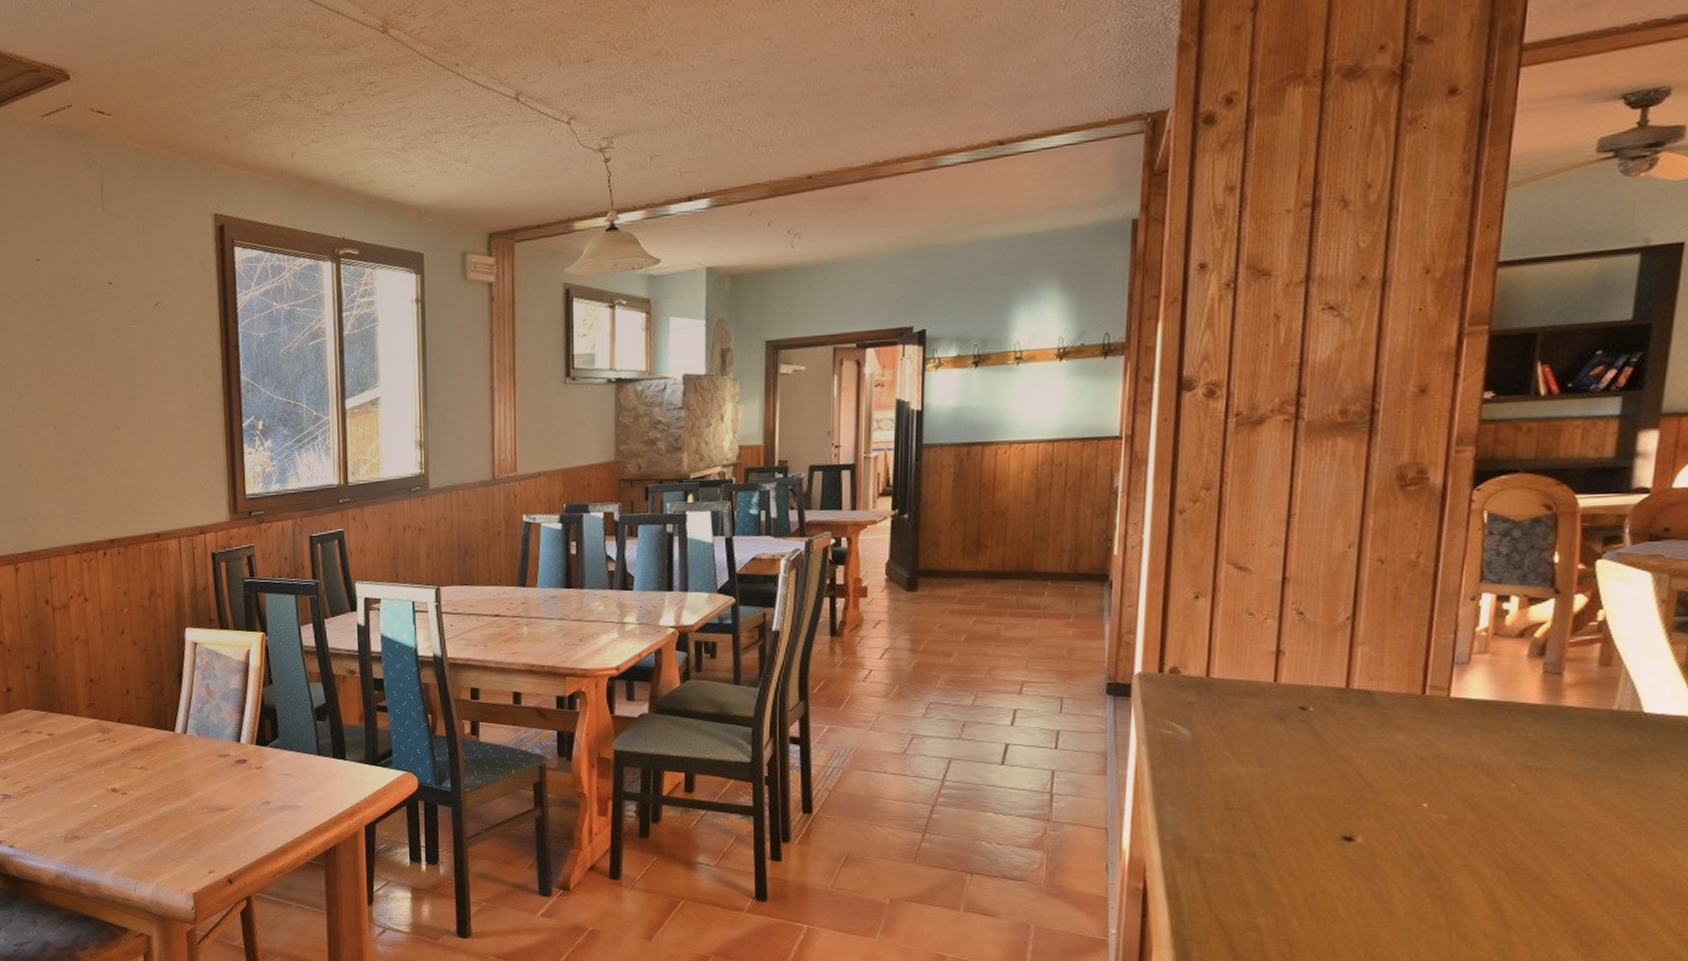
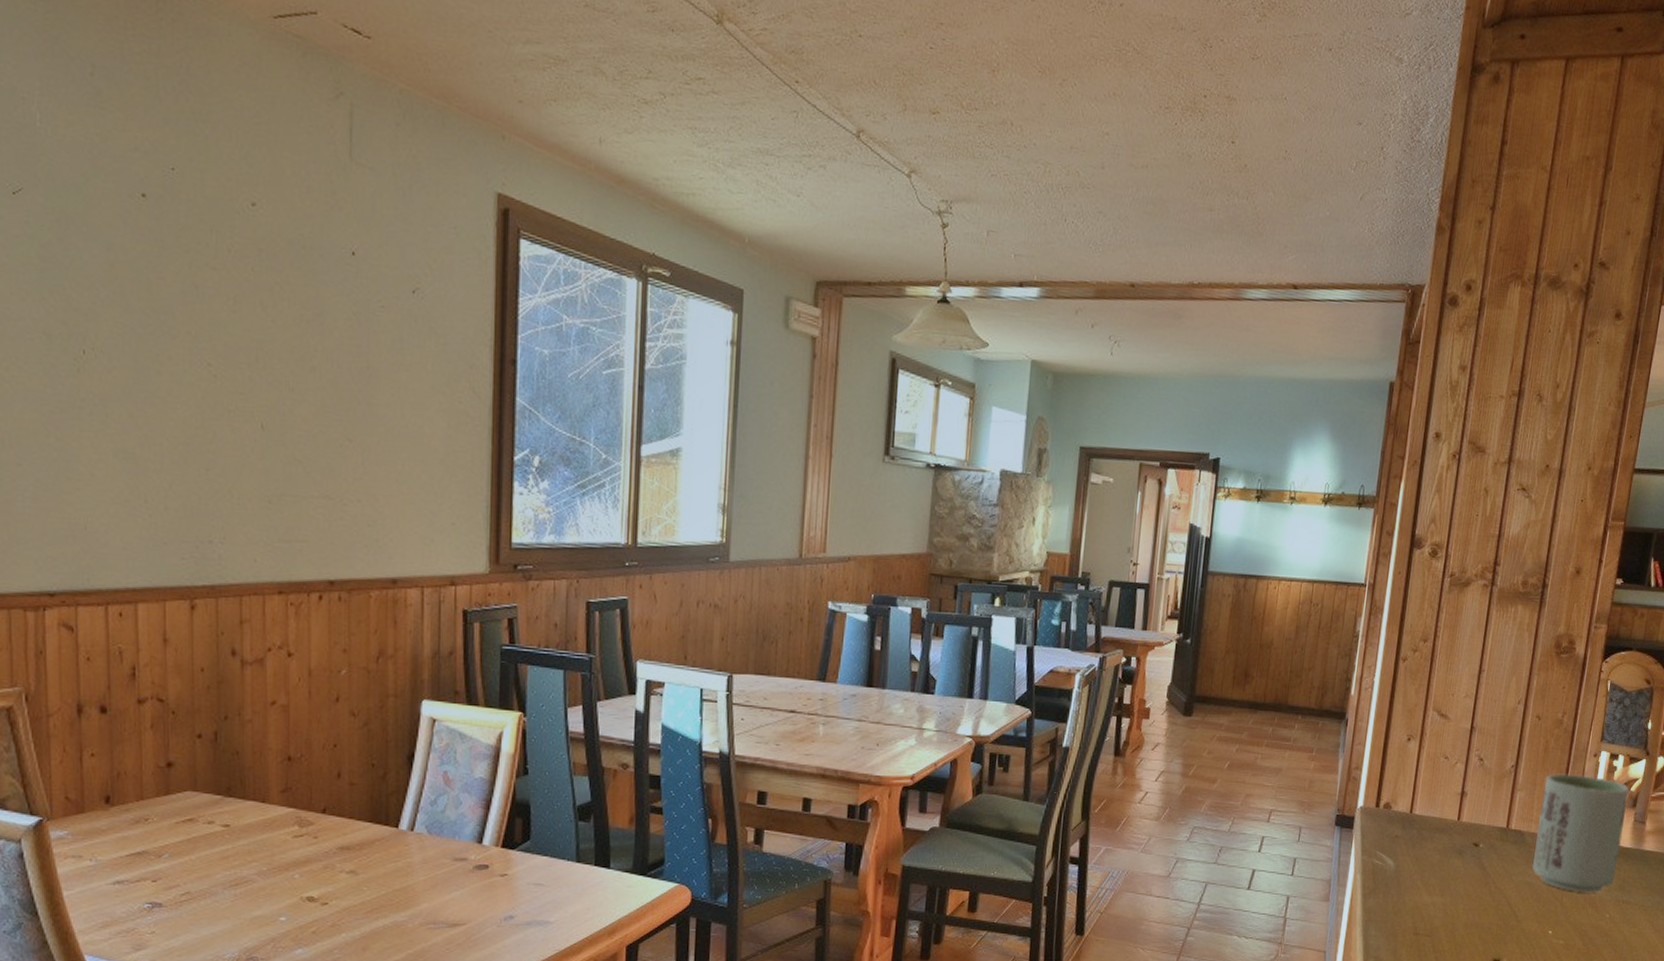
cup: none [1389,622,1532,759] -> present [1532,773,1629,893]

